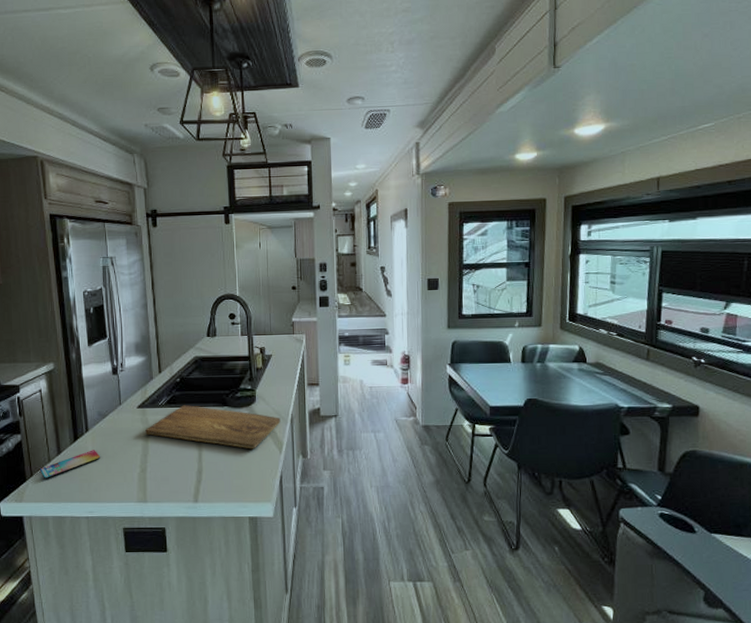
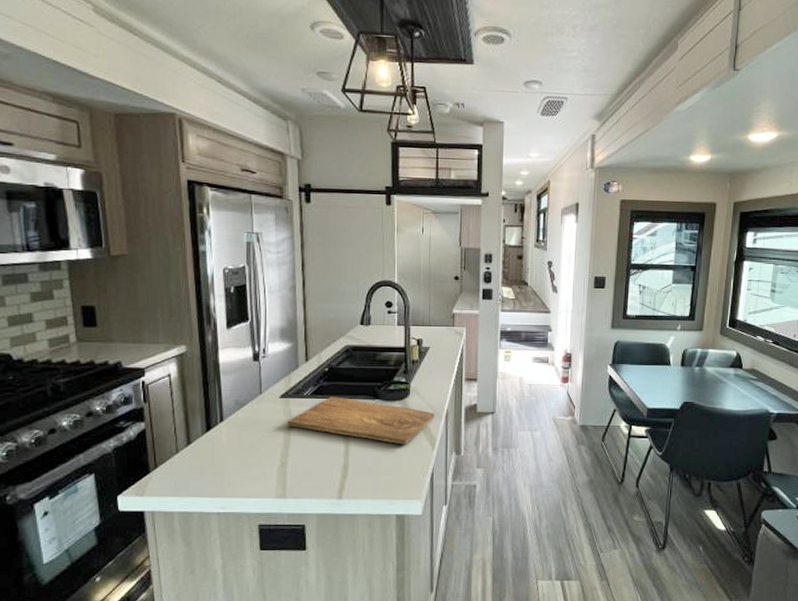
smartphone: present [40,450,101,479] -> none [166,441,236,472]

